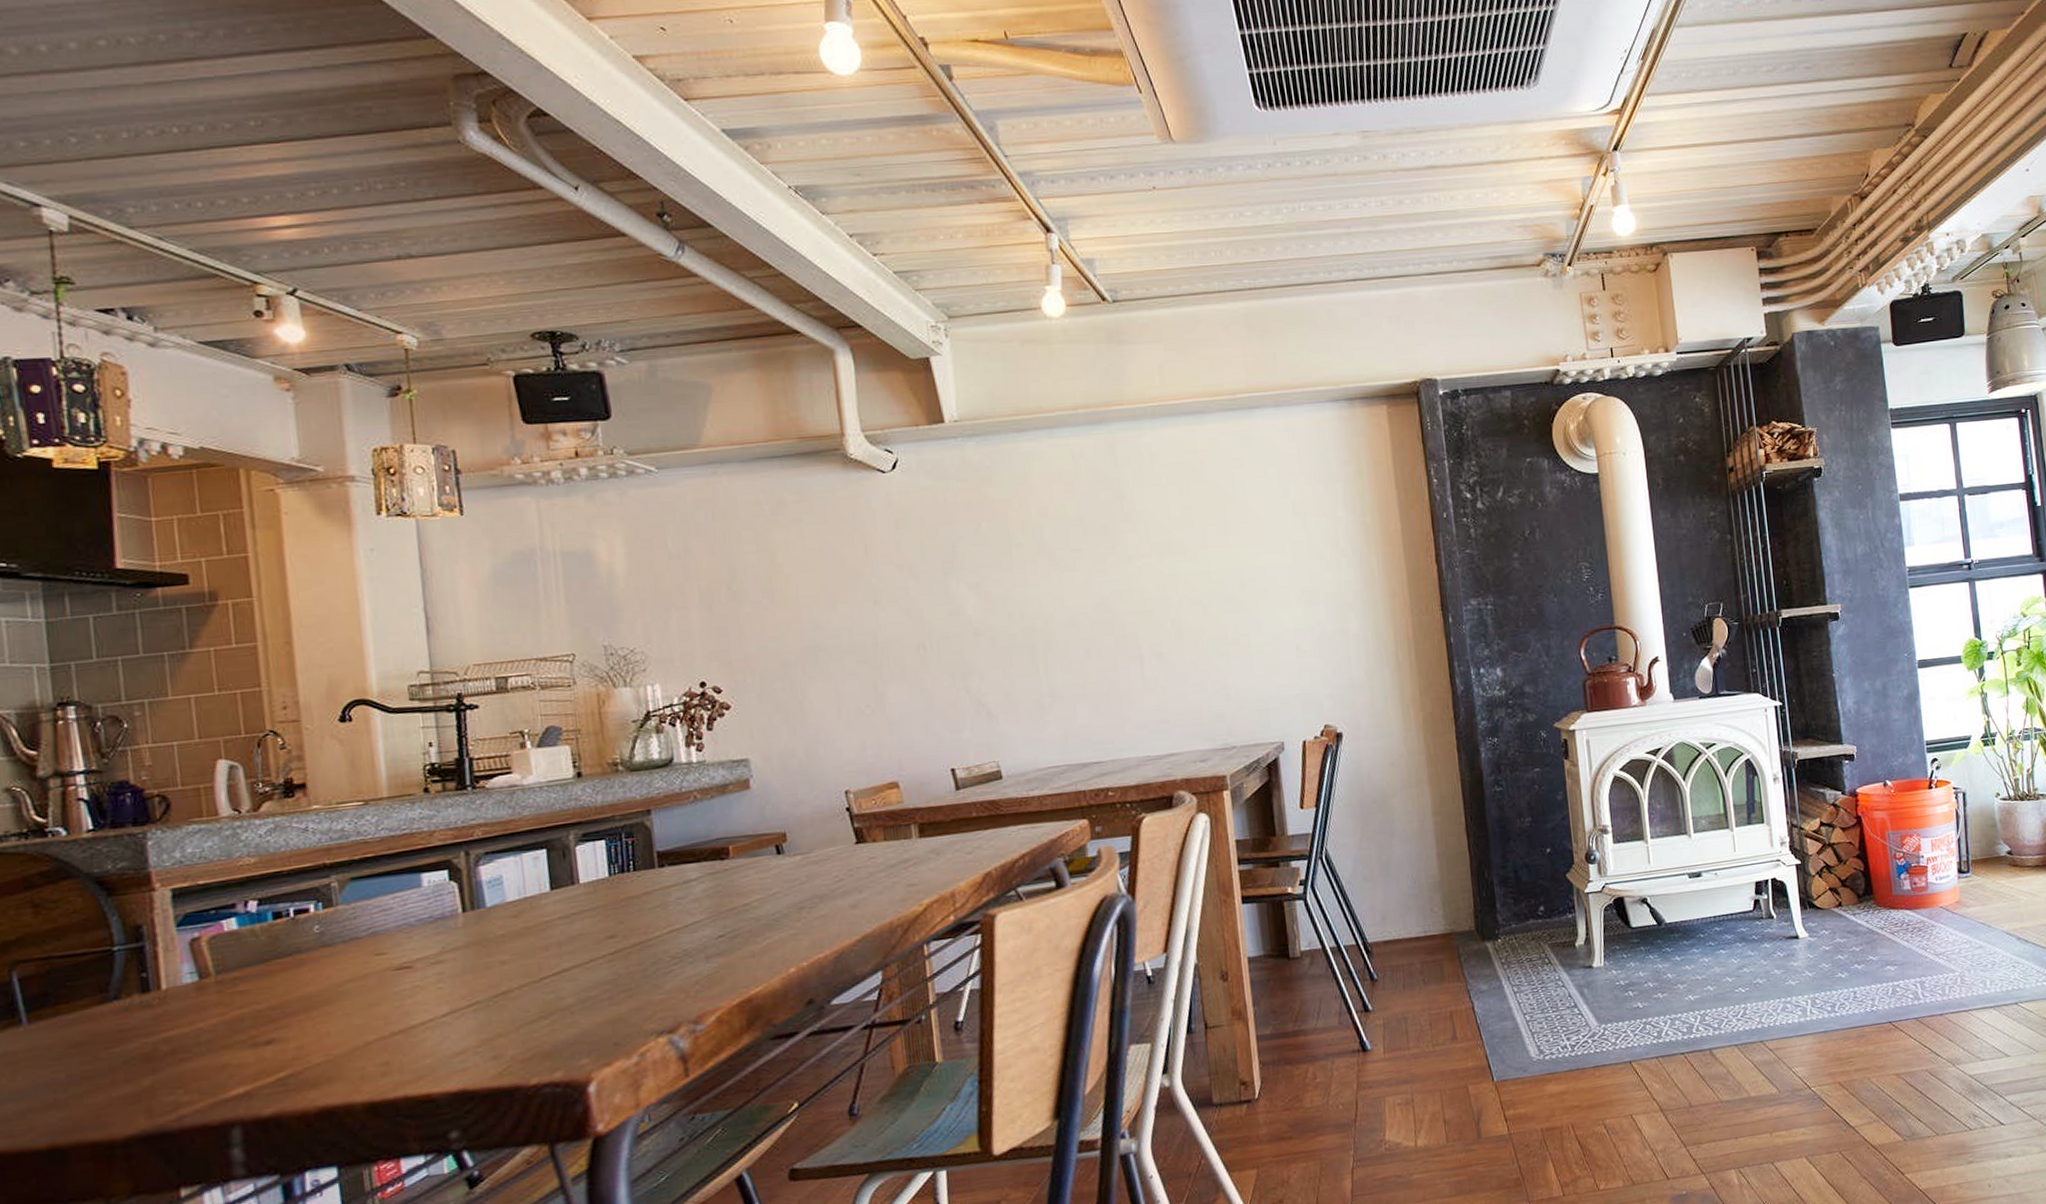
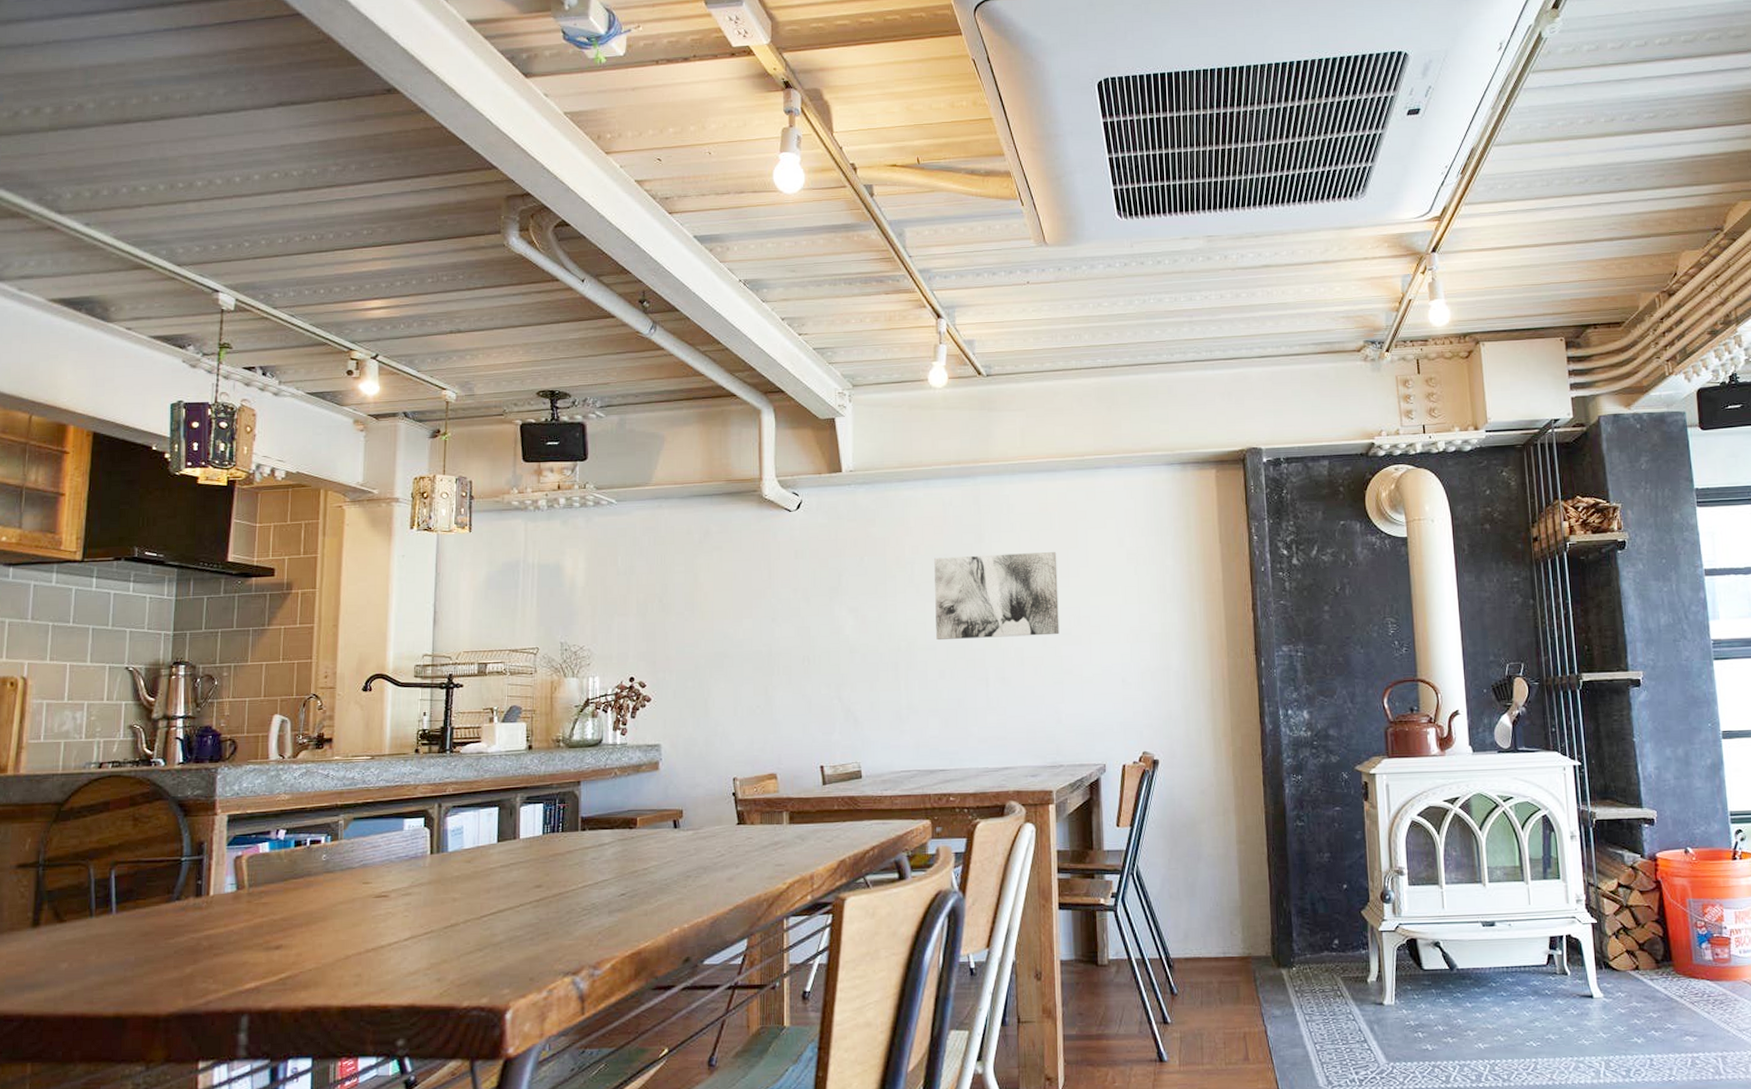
wall art: none [1067,506,1221,616] -> present [934,551,1059,641]

